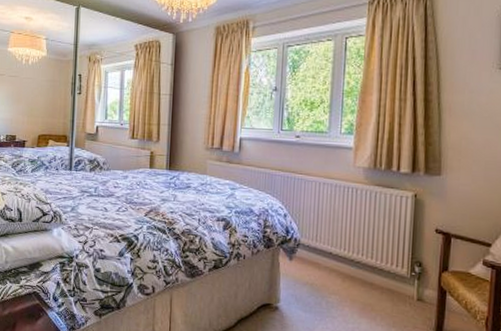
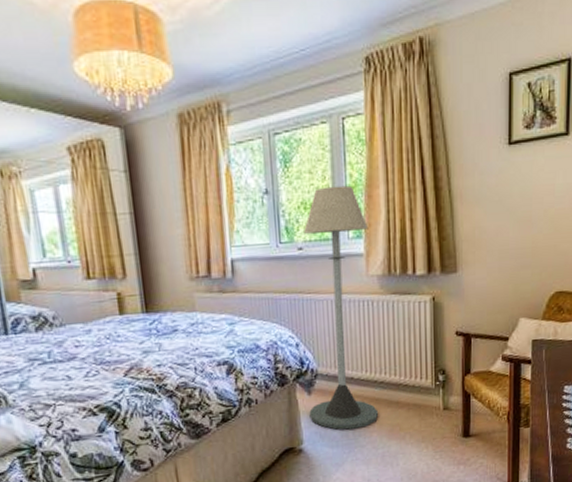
floor lamp: none [288,90,360,300] -> present [304,185,379,430]

